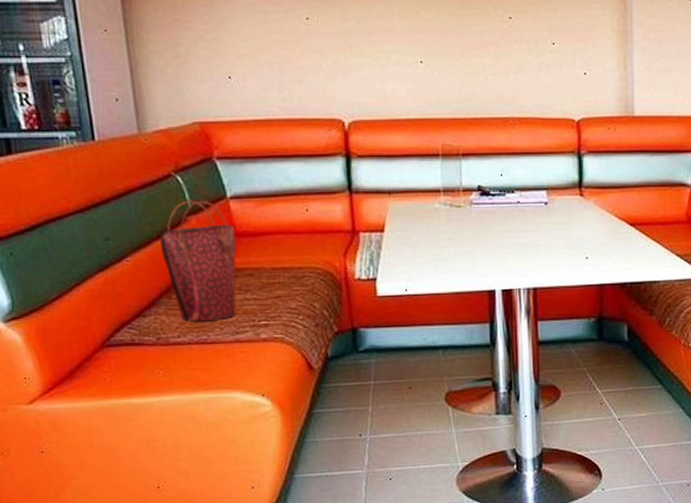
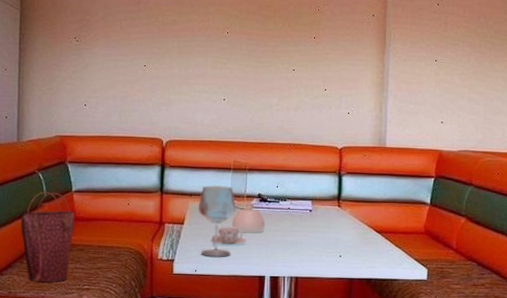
wine glass: none [400,177,451,271] -> present [198,185,236,257]
teacup: none [421,230,469,257] -> present [210,226,247,246]
sugar bowl: none [446,201,491,238] -> present [231,205,266,234]

